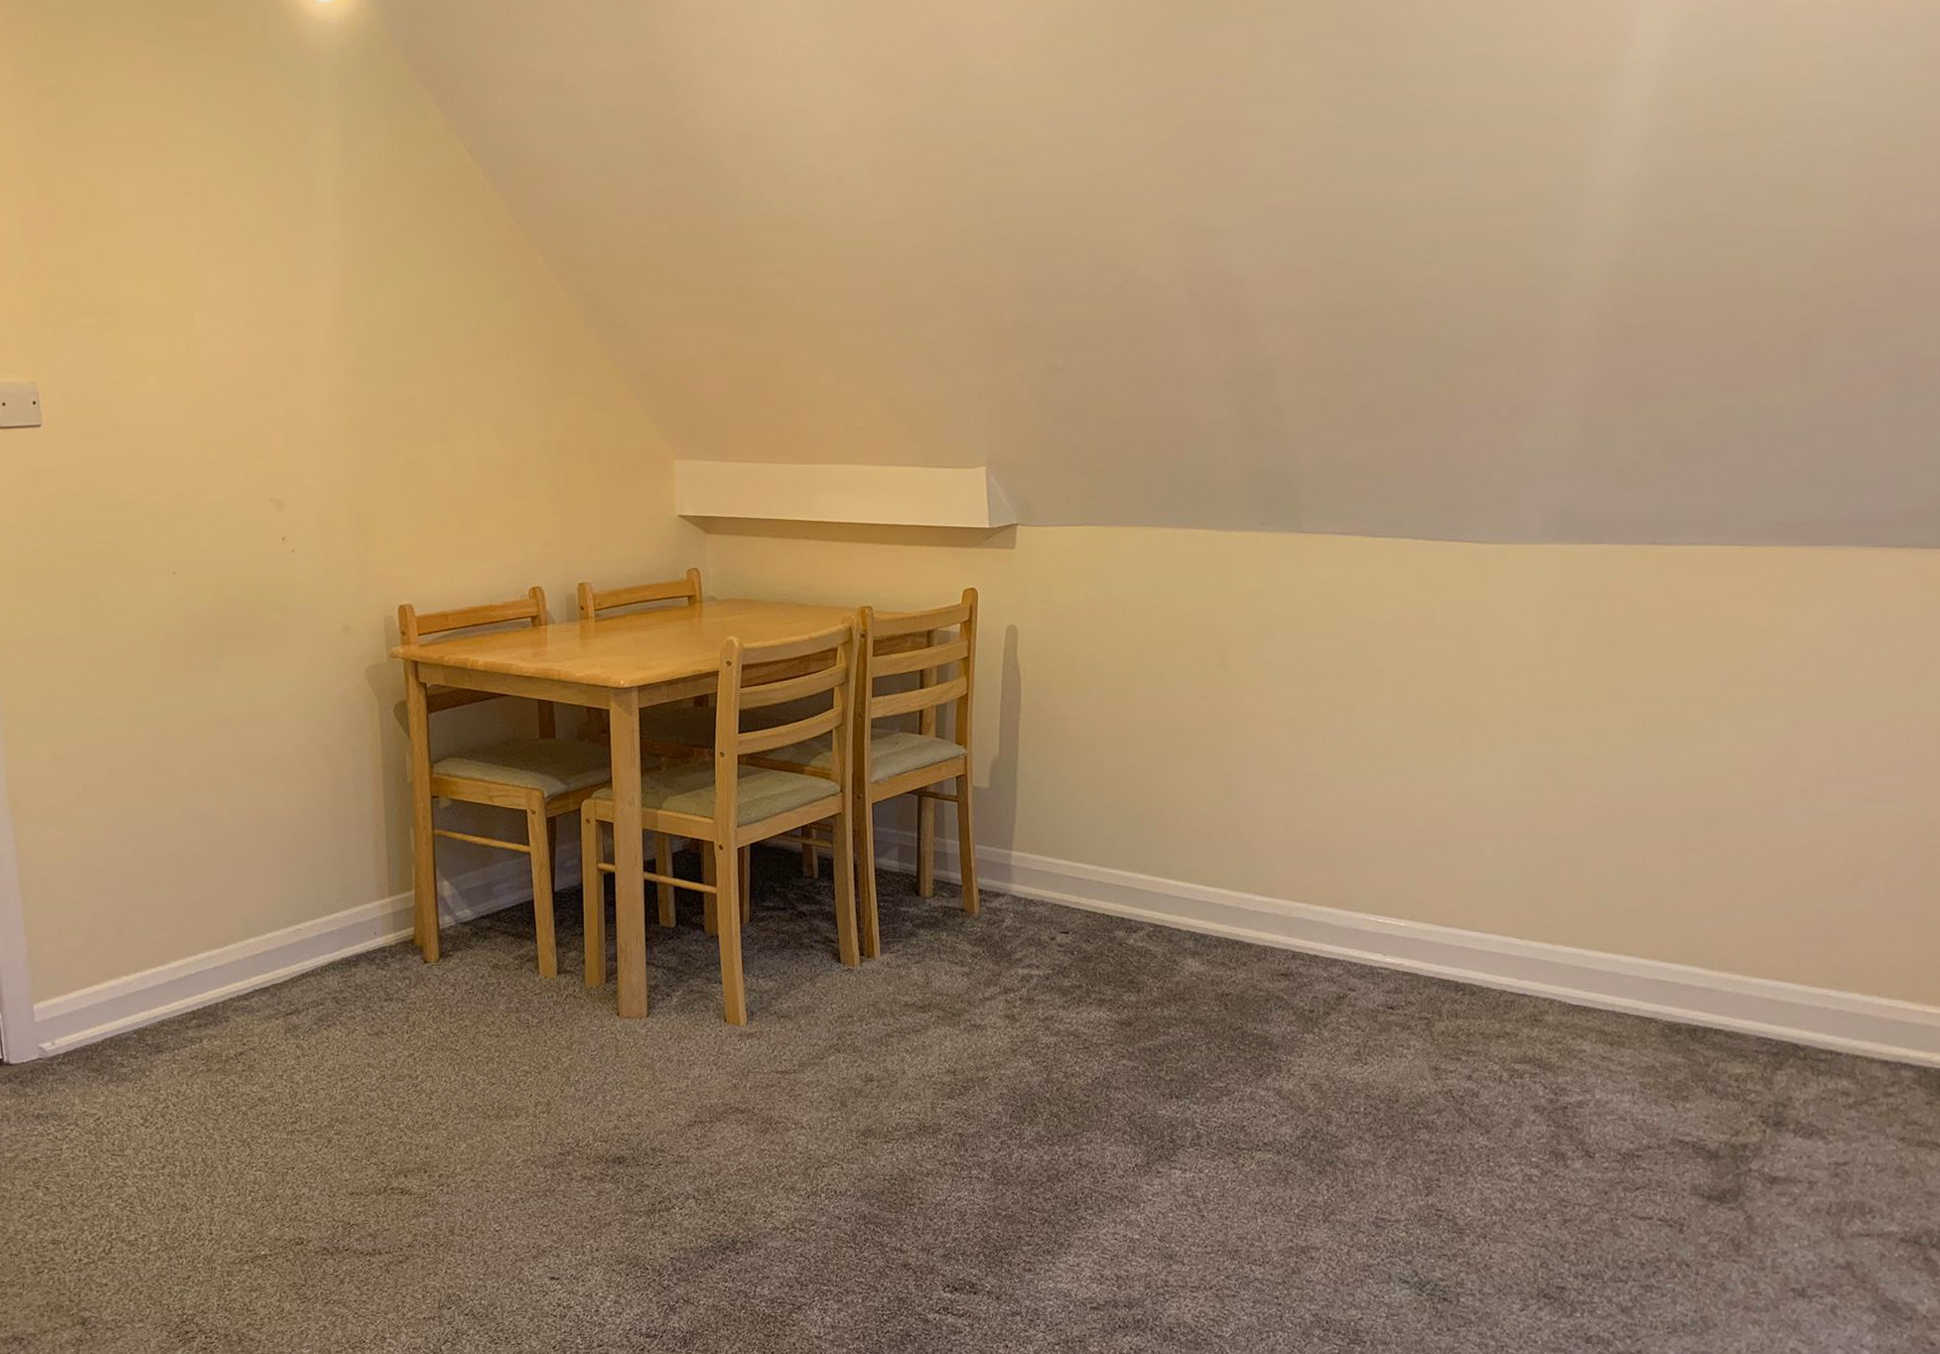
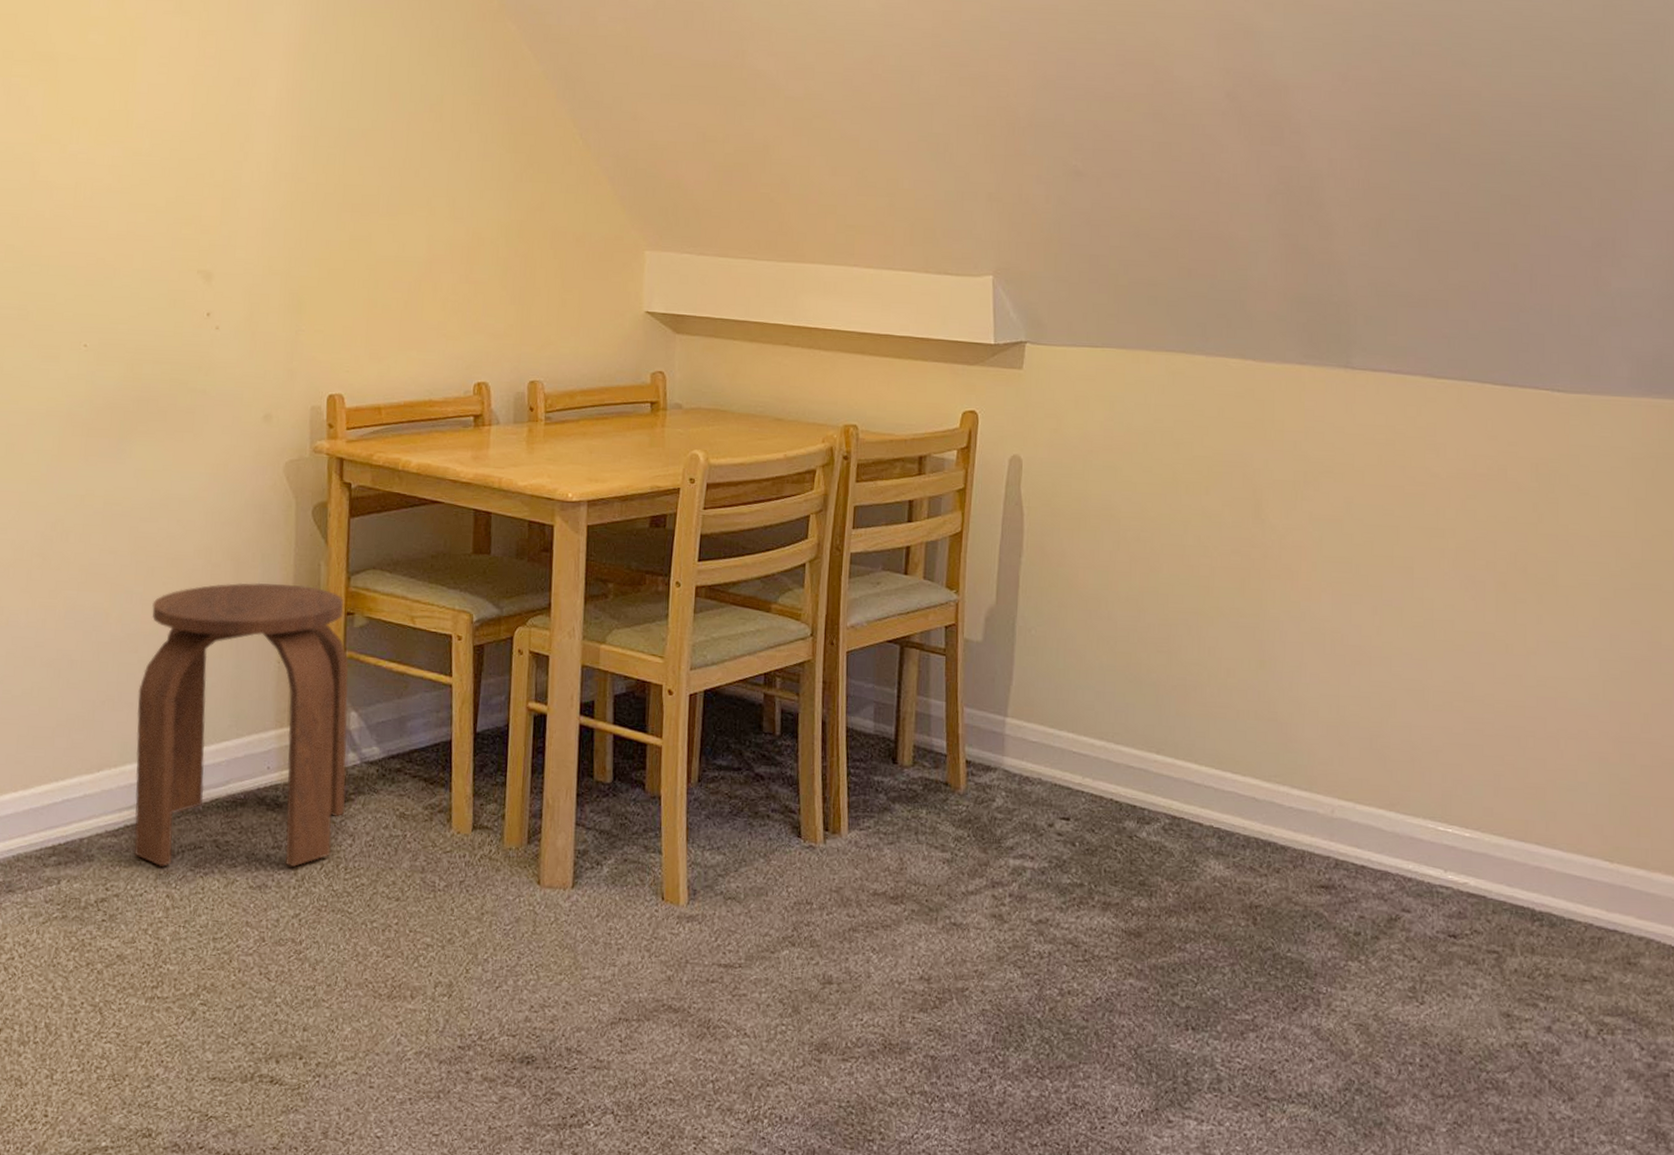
stool: none [254,774,446,1022] -> present [133,582,349,867]

